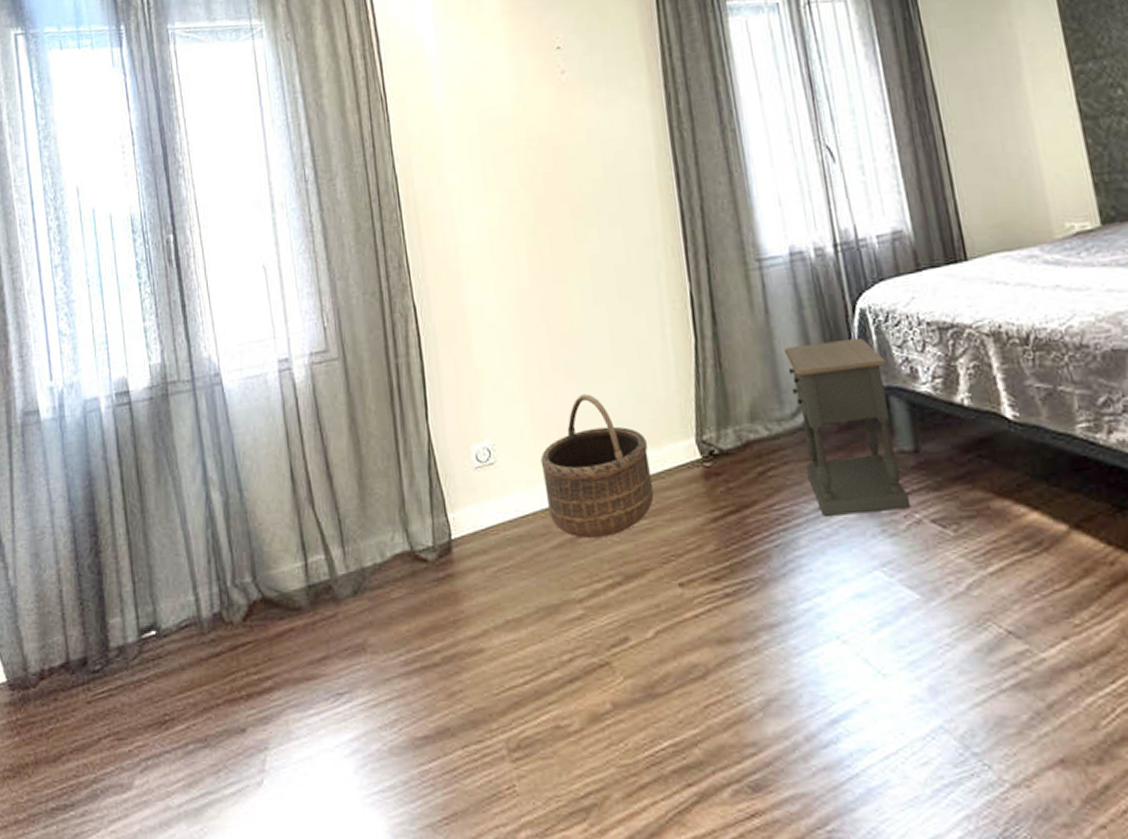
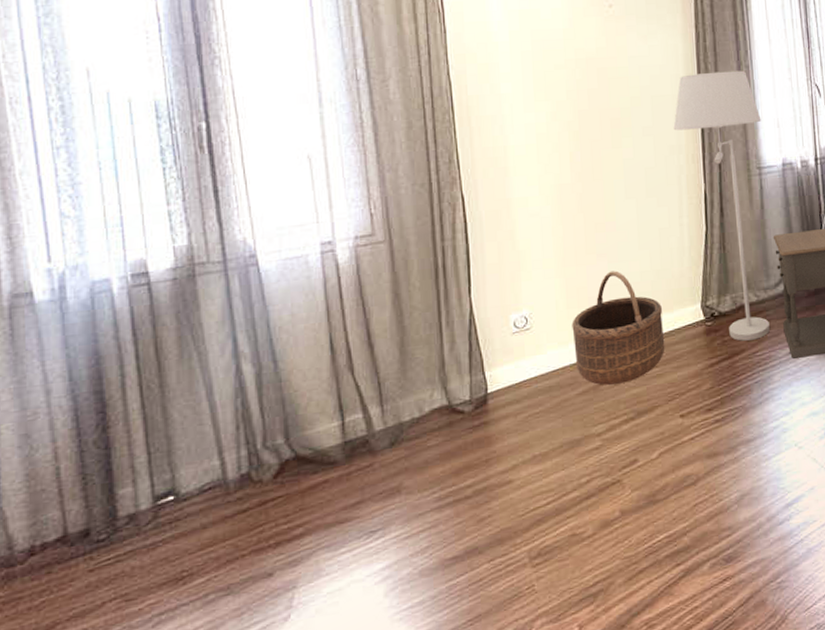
floor lamp: none [645,135,789,489] -> present [673,70,770,341]

